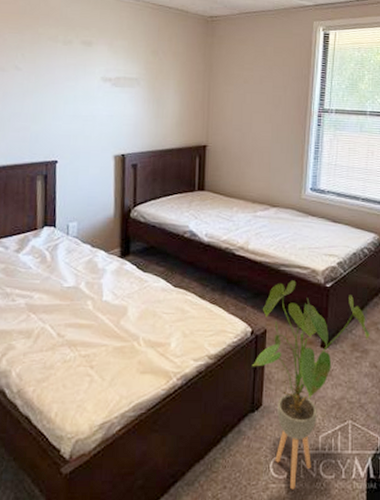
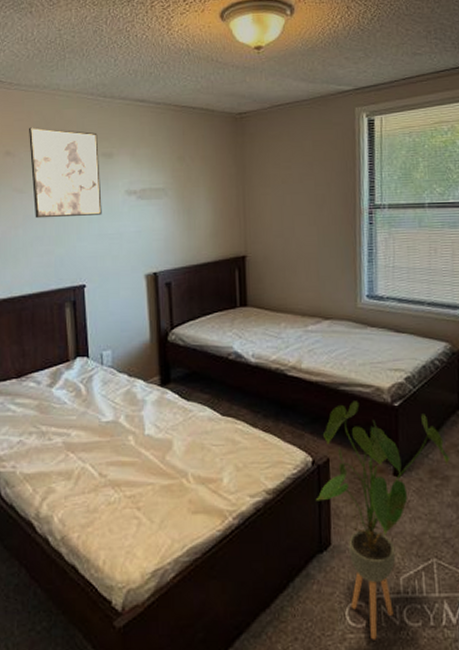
wall art: none [14,11,79,98] -> present [29,127,102,219]

